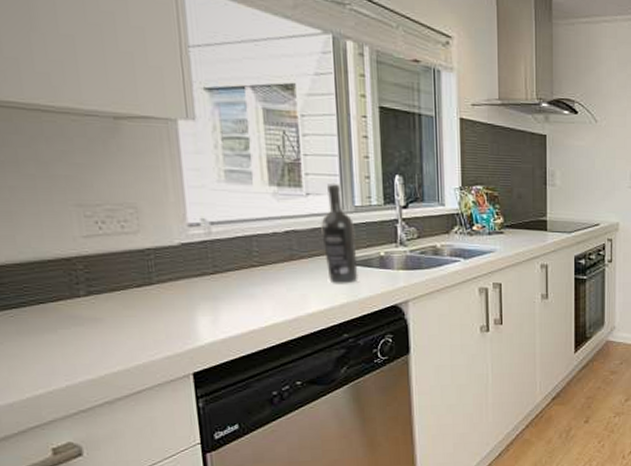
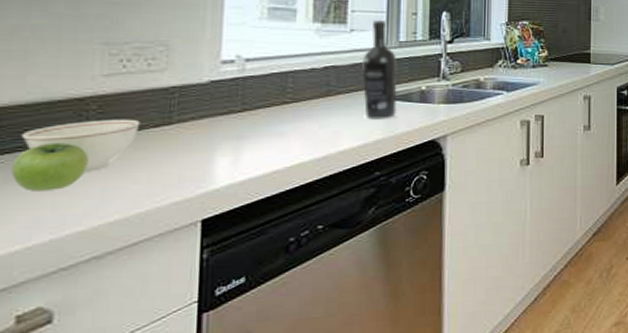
fruit: none [20,299,87,343] -> present [10,142,90,192]
bowl: none [22,279,125,327] -> present [21,119,141,172]

